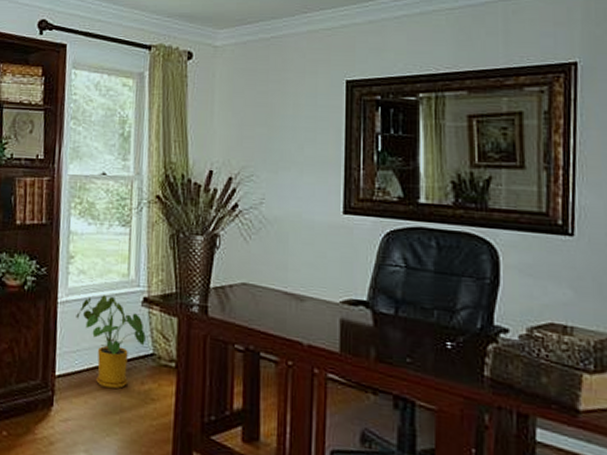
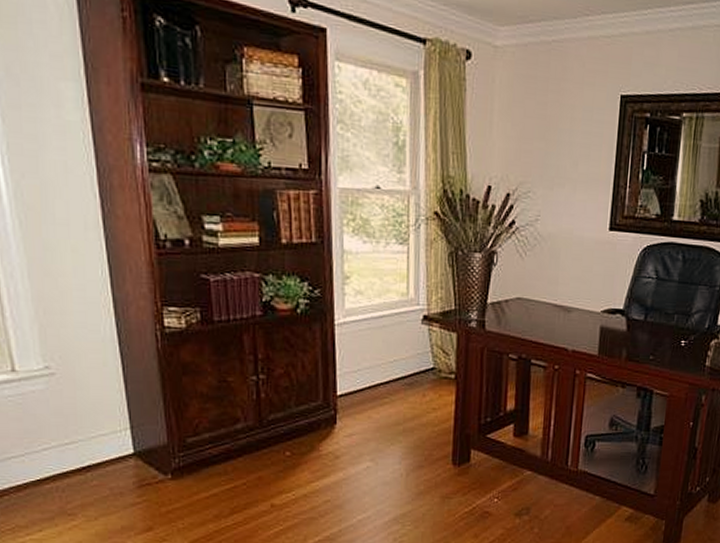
house plant: present [76,295,146,389] -> none [355,315,426,403]

